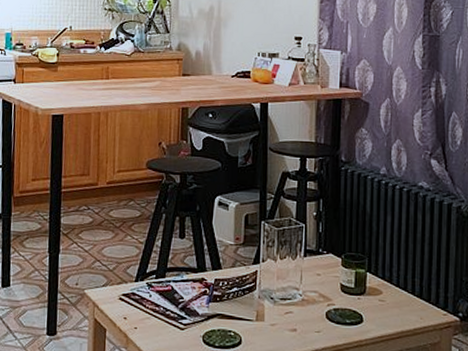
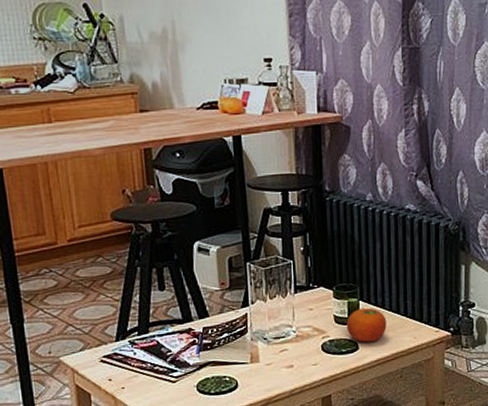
fruit: none [352,280,393,316] -> present [346,308,387,342]

